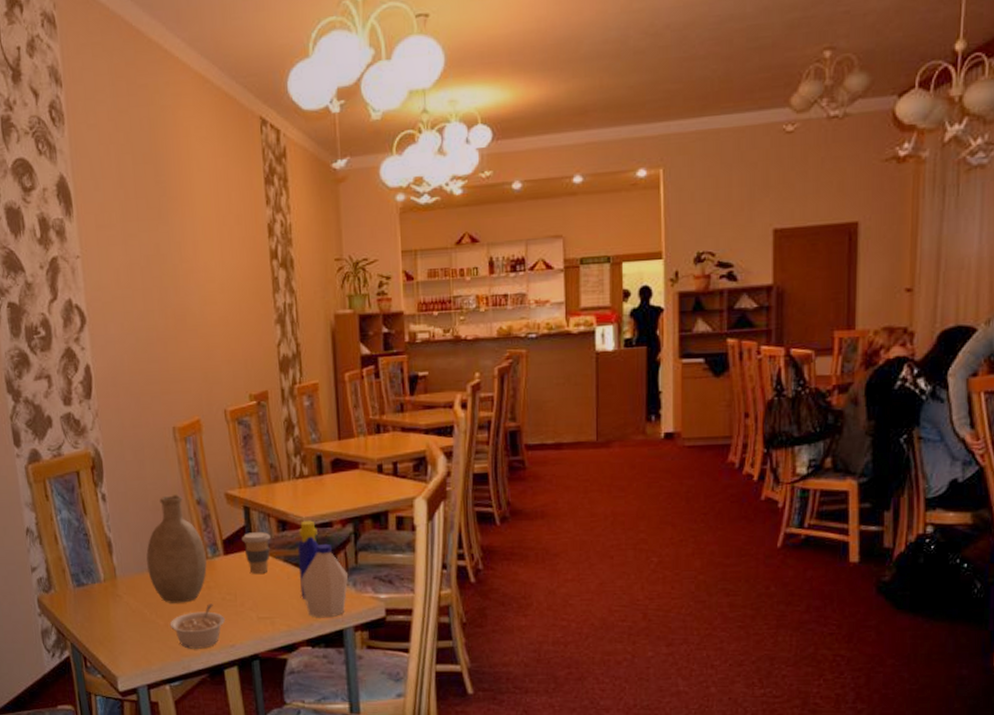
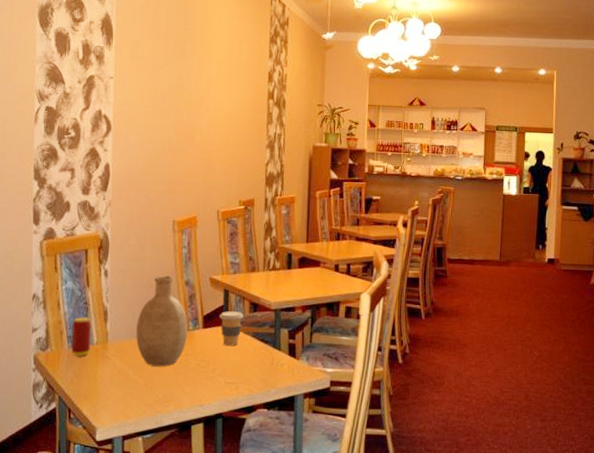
beverage can: none [74,551,99,596] -> present [71,317,92,356]
legume: present [169,604,225,649] -> none [149,368,197,407]
bottle: present [297,520,349,618] -> none [262,305,304,386]

